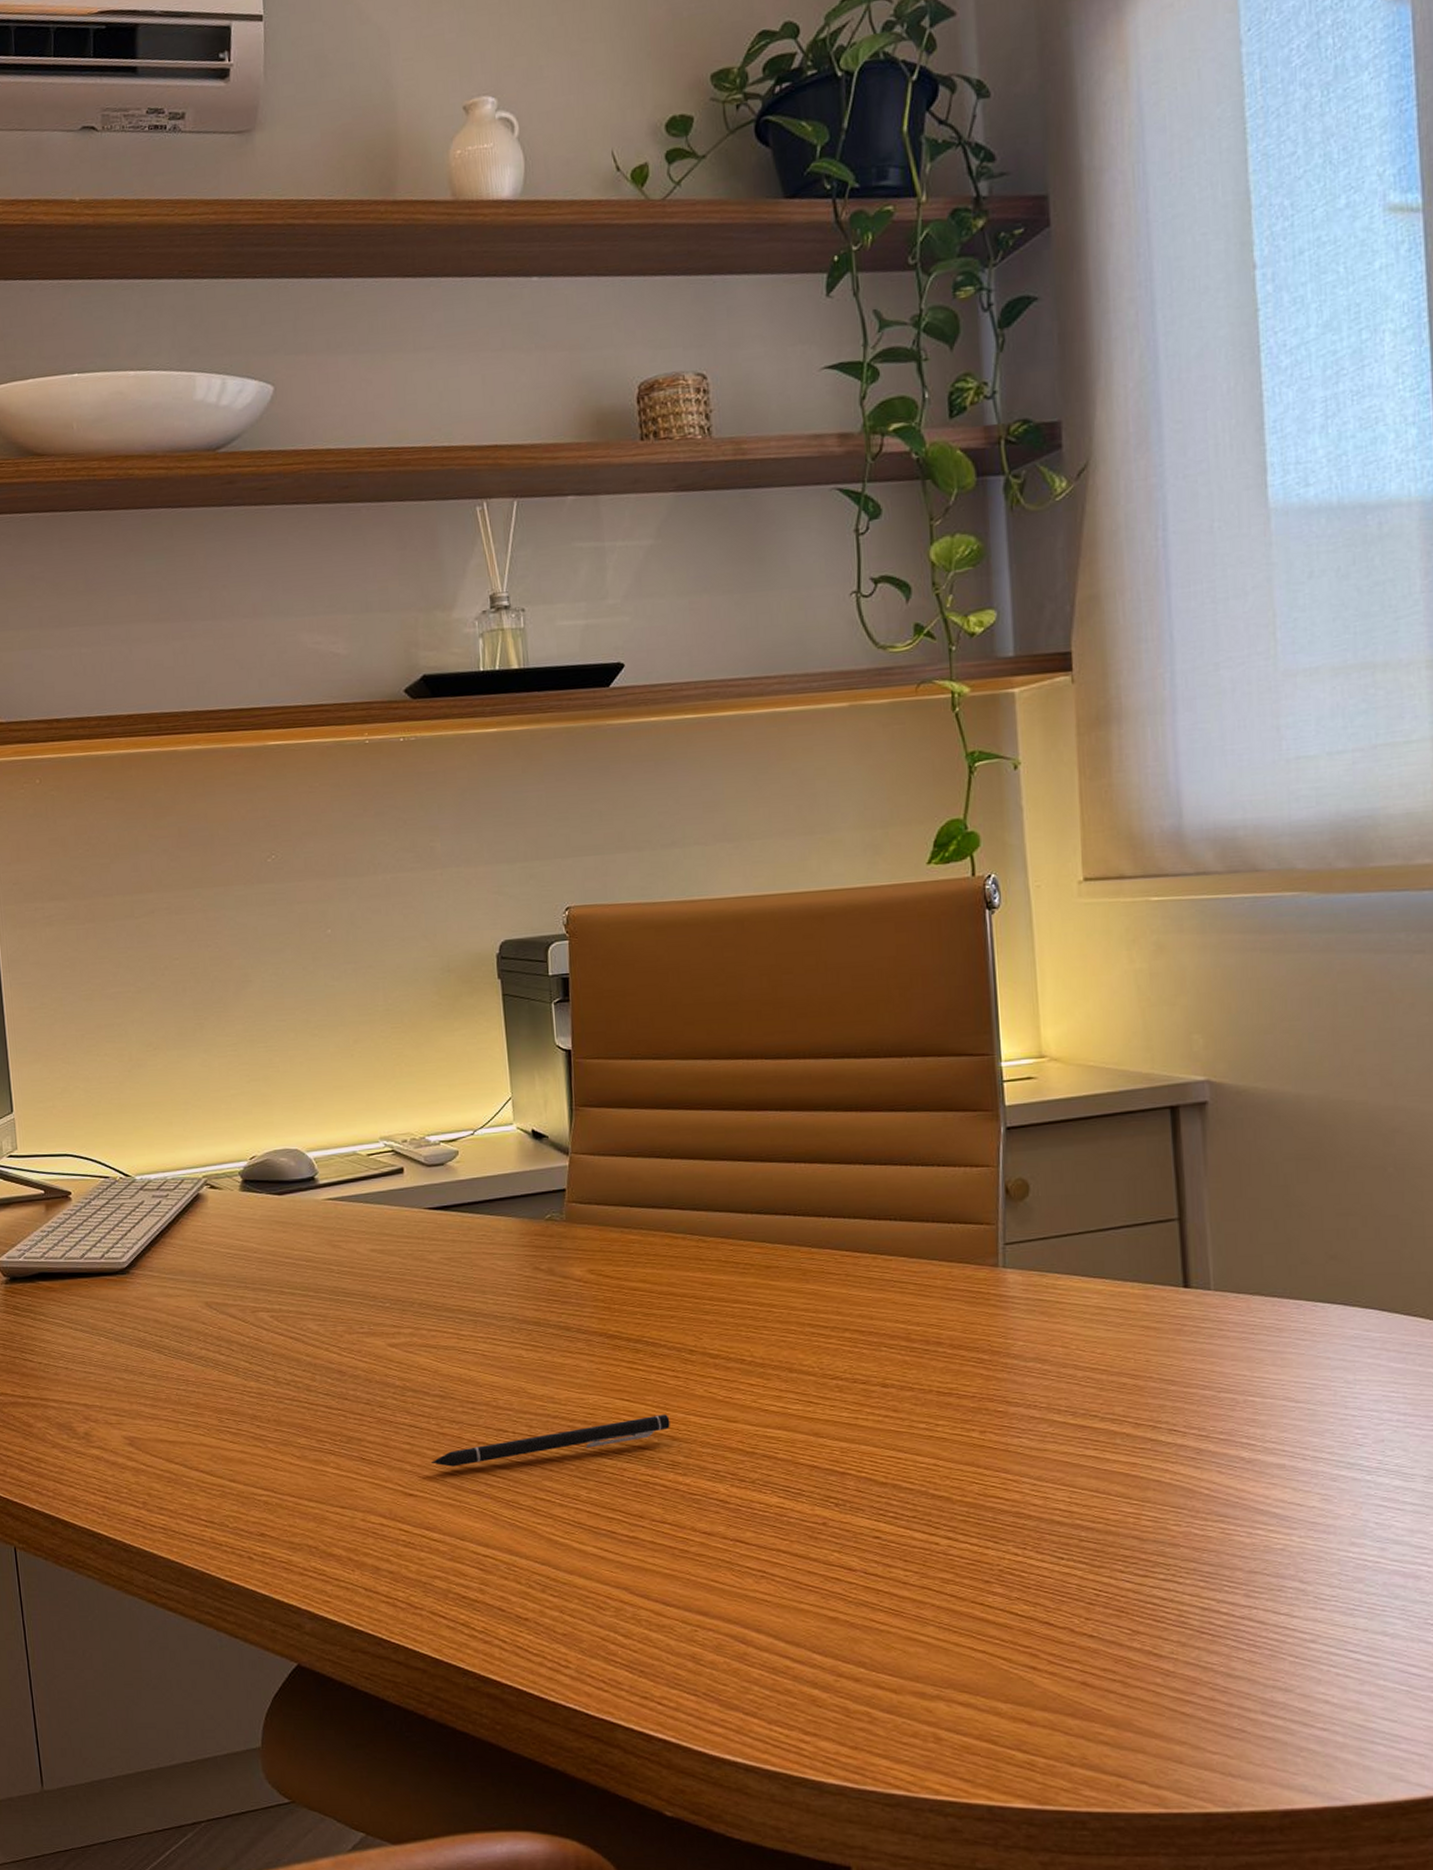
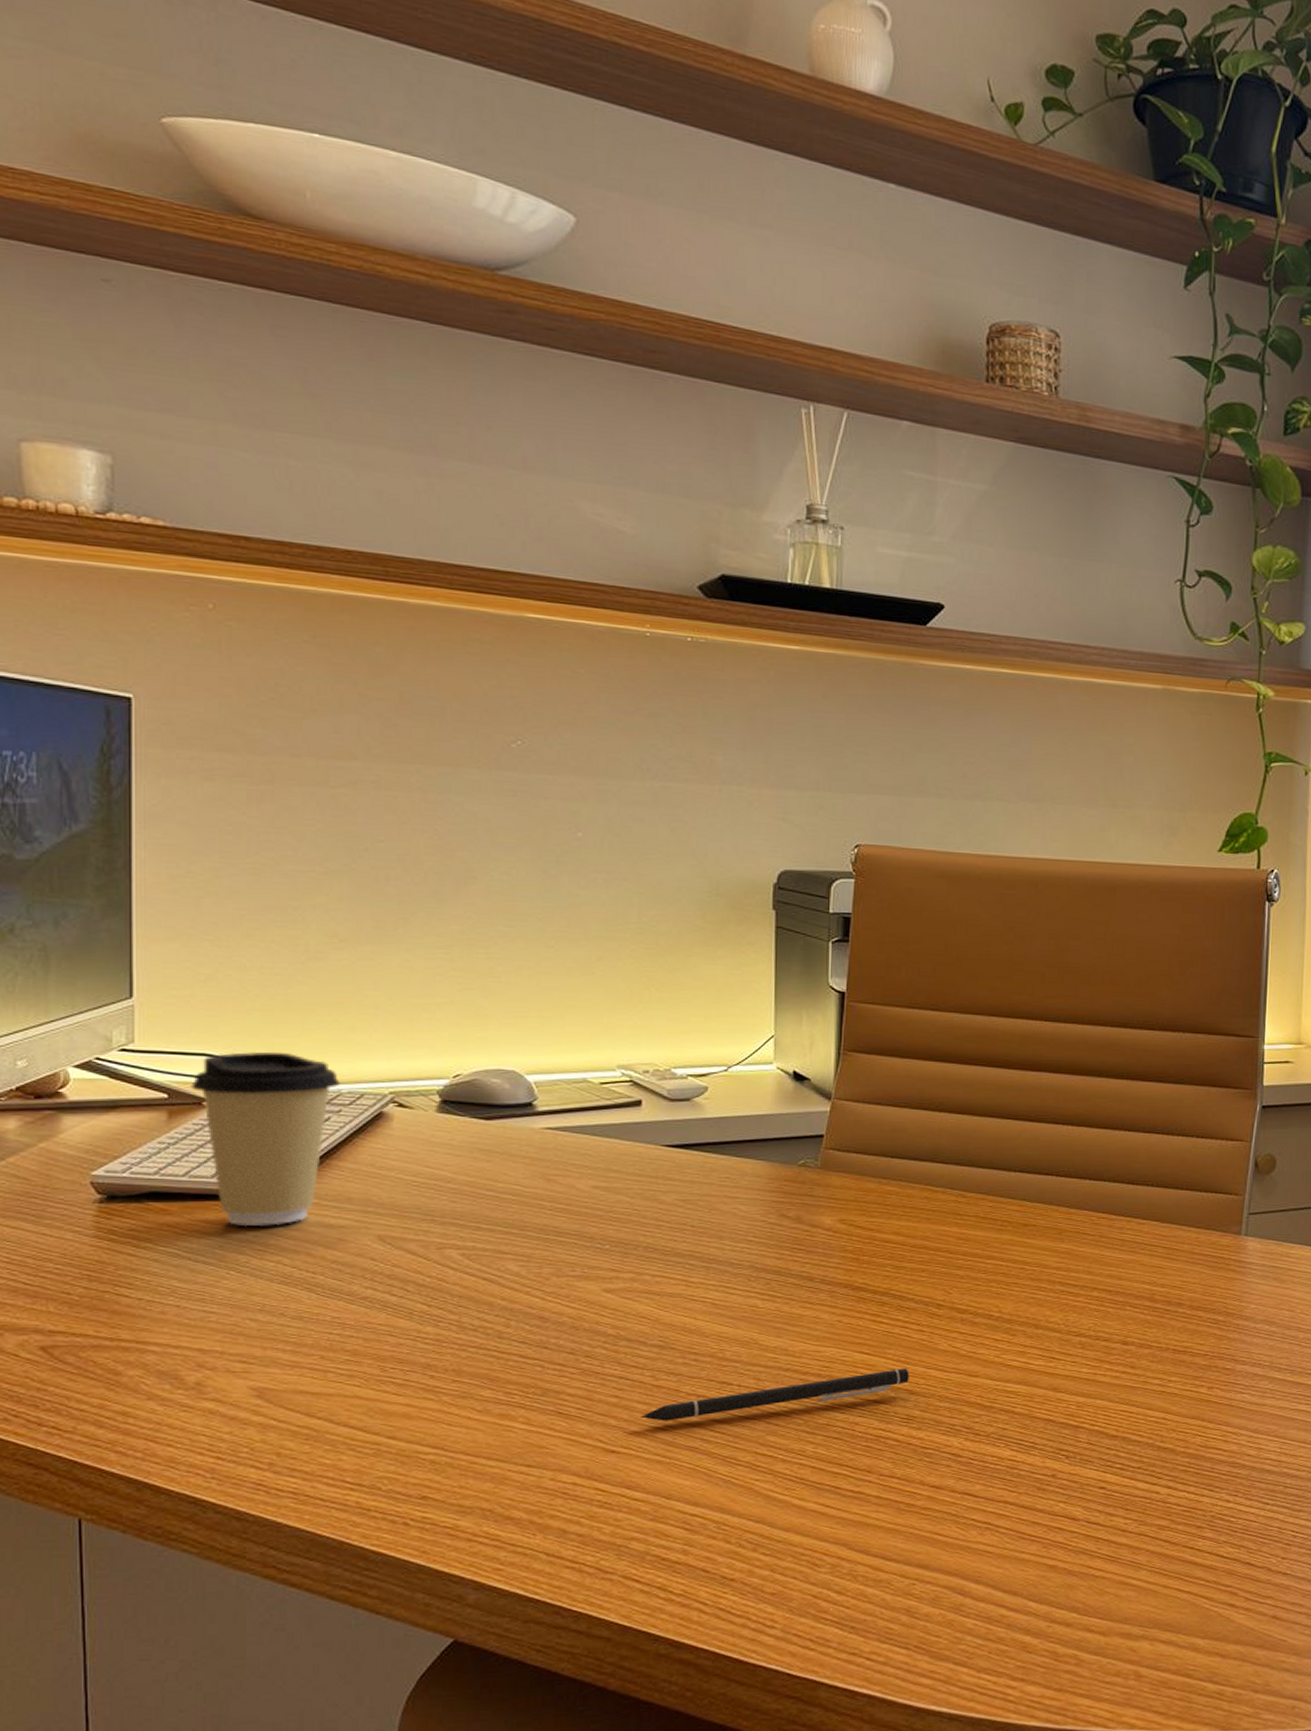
coffee cup: none [59,1148,166,1298] -> present [191,1051,340,1226]

